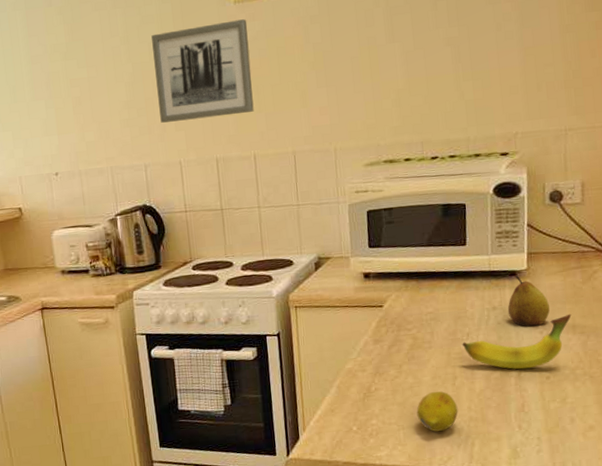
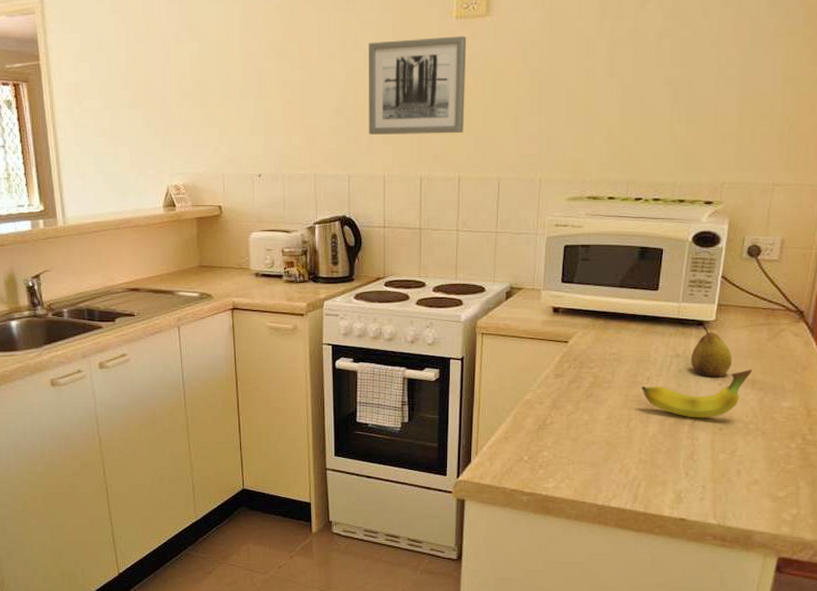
fruit: present [416,391,458,432] -> none [588,431,629,469]

